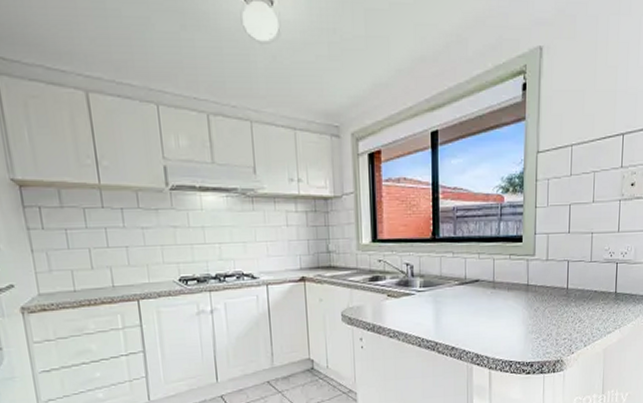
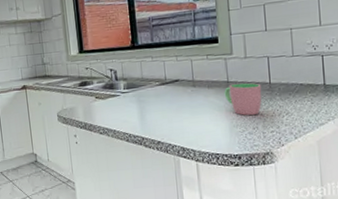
cup: none [523,286,559,322] -> present [224,82,262,116]

